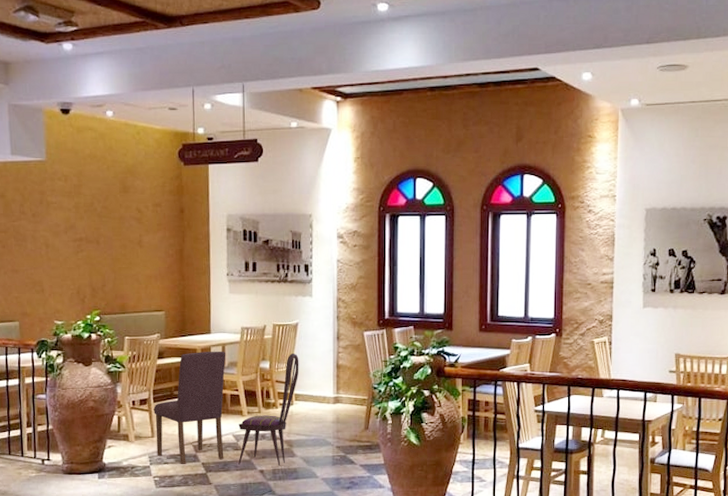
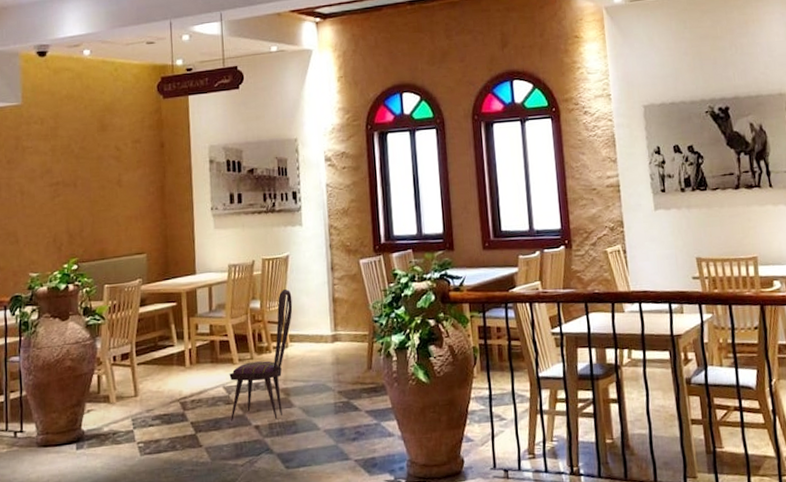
dining chair: present [154,352,226,464] -> none [136,293,215,425]

